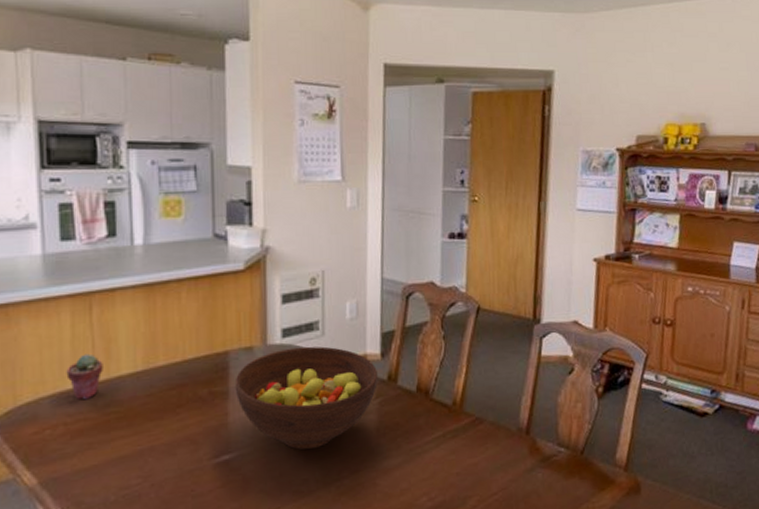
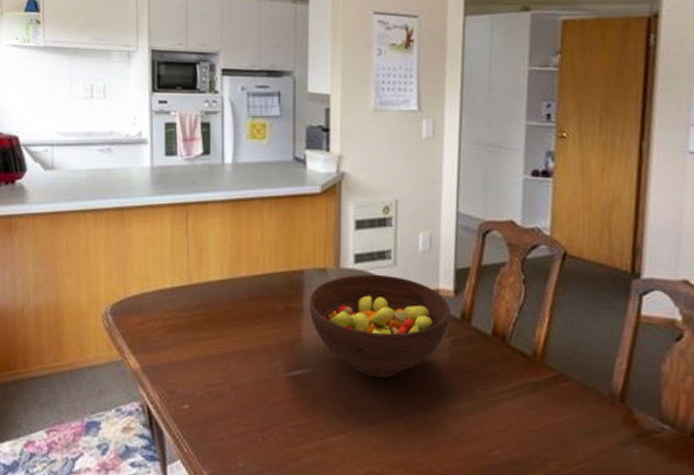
potted succulent: present [66,353,103,400] -> none [166,258,196,300]

